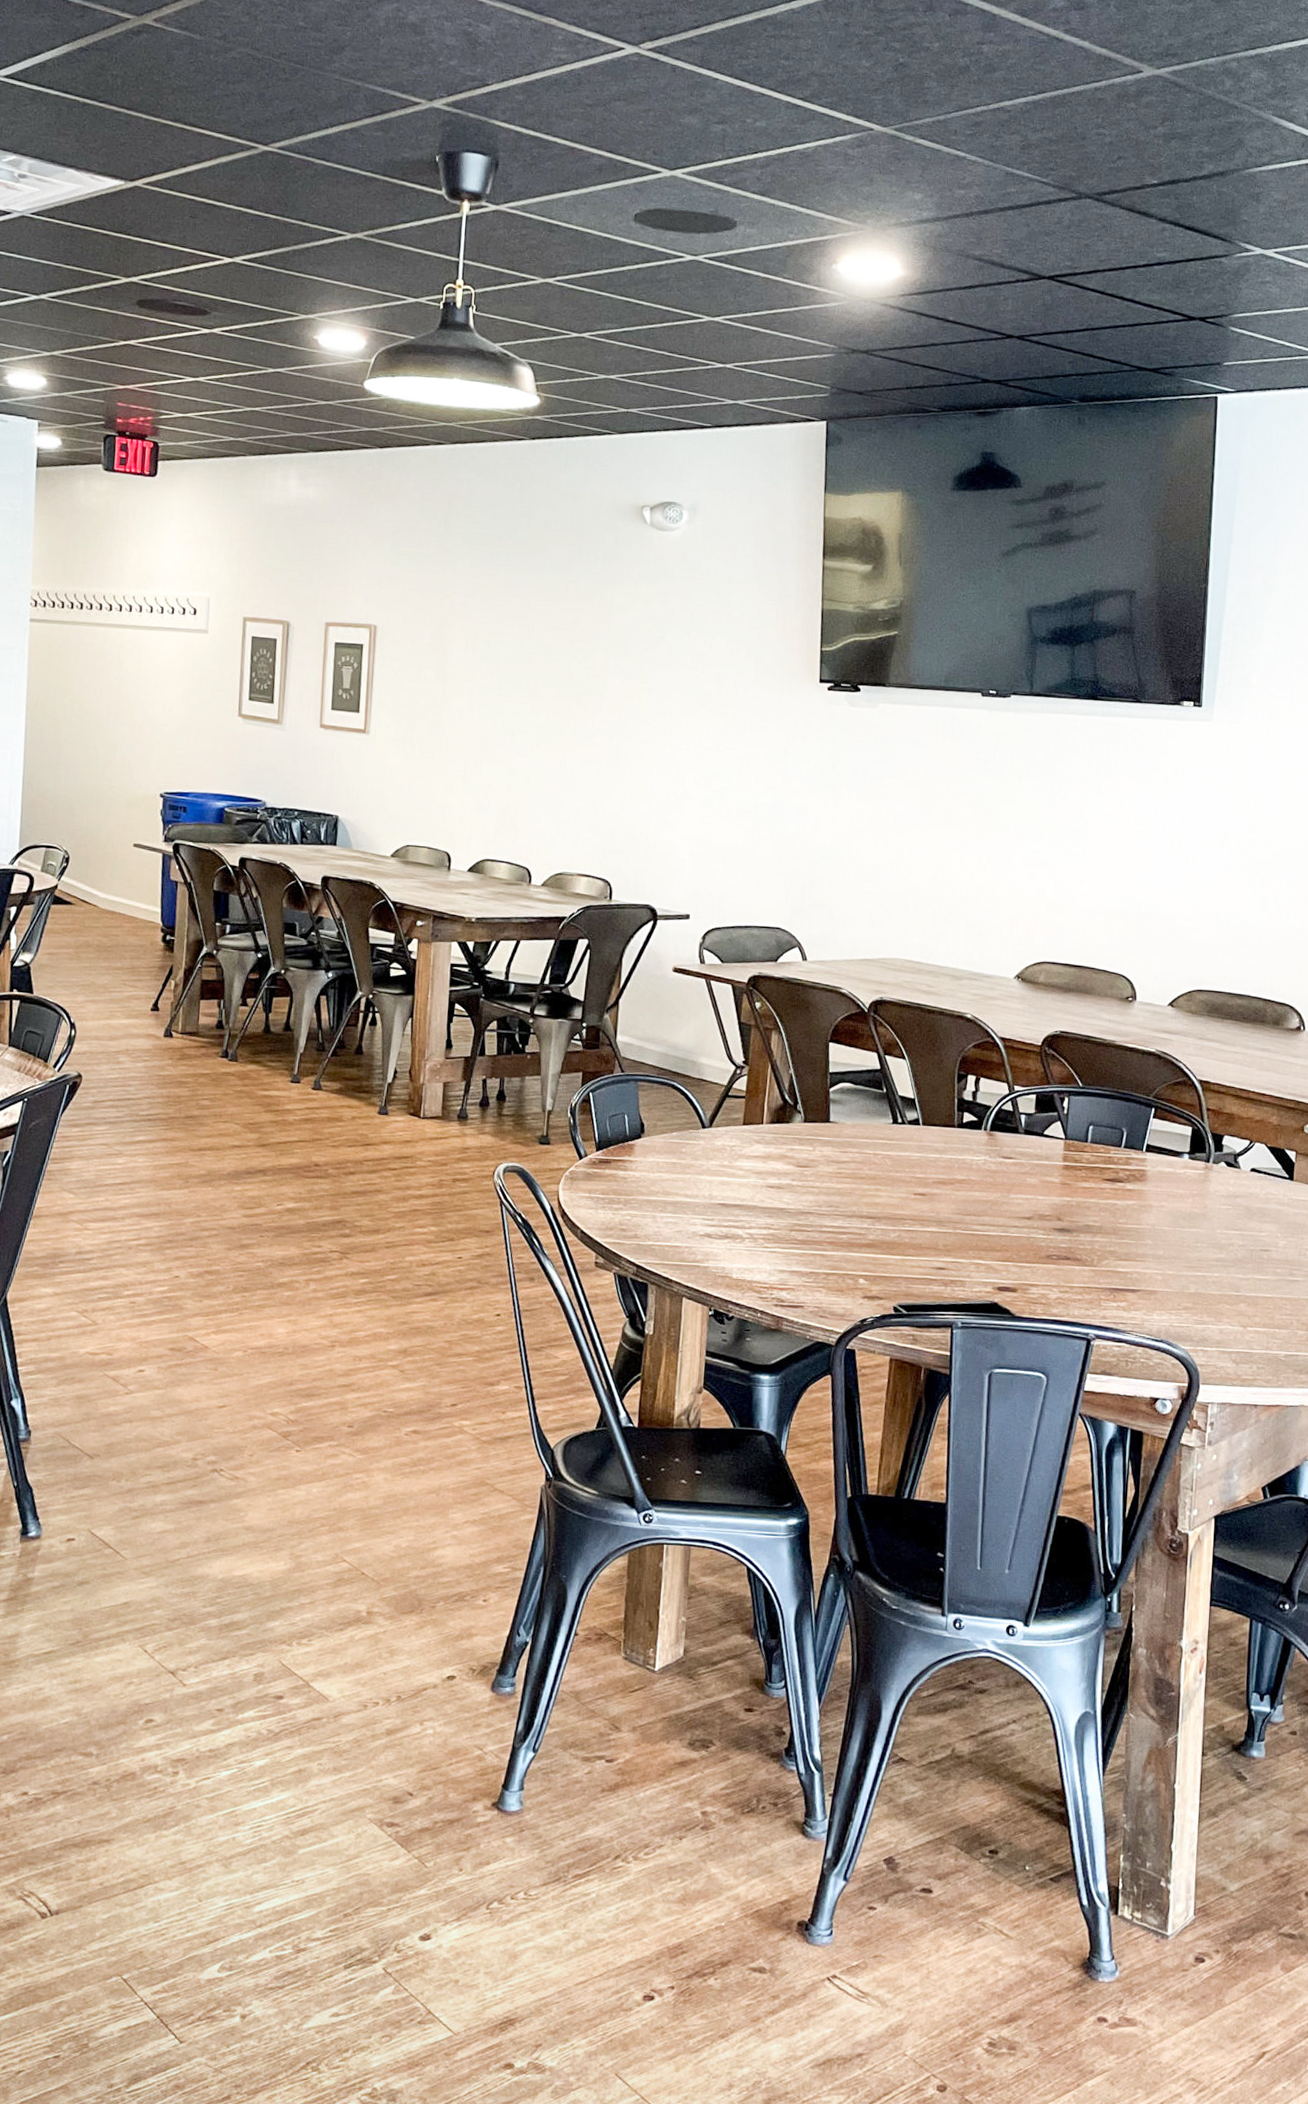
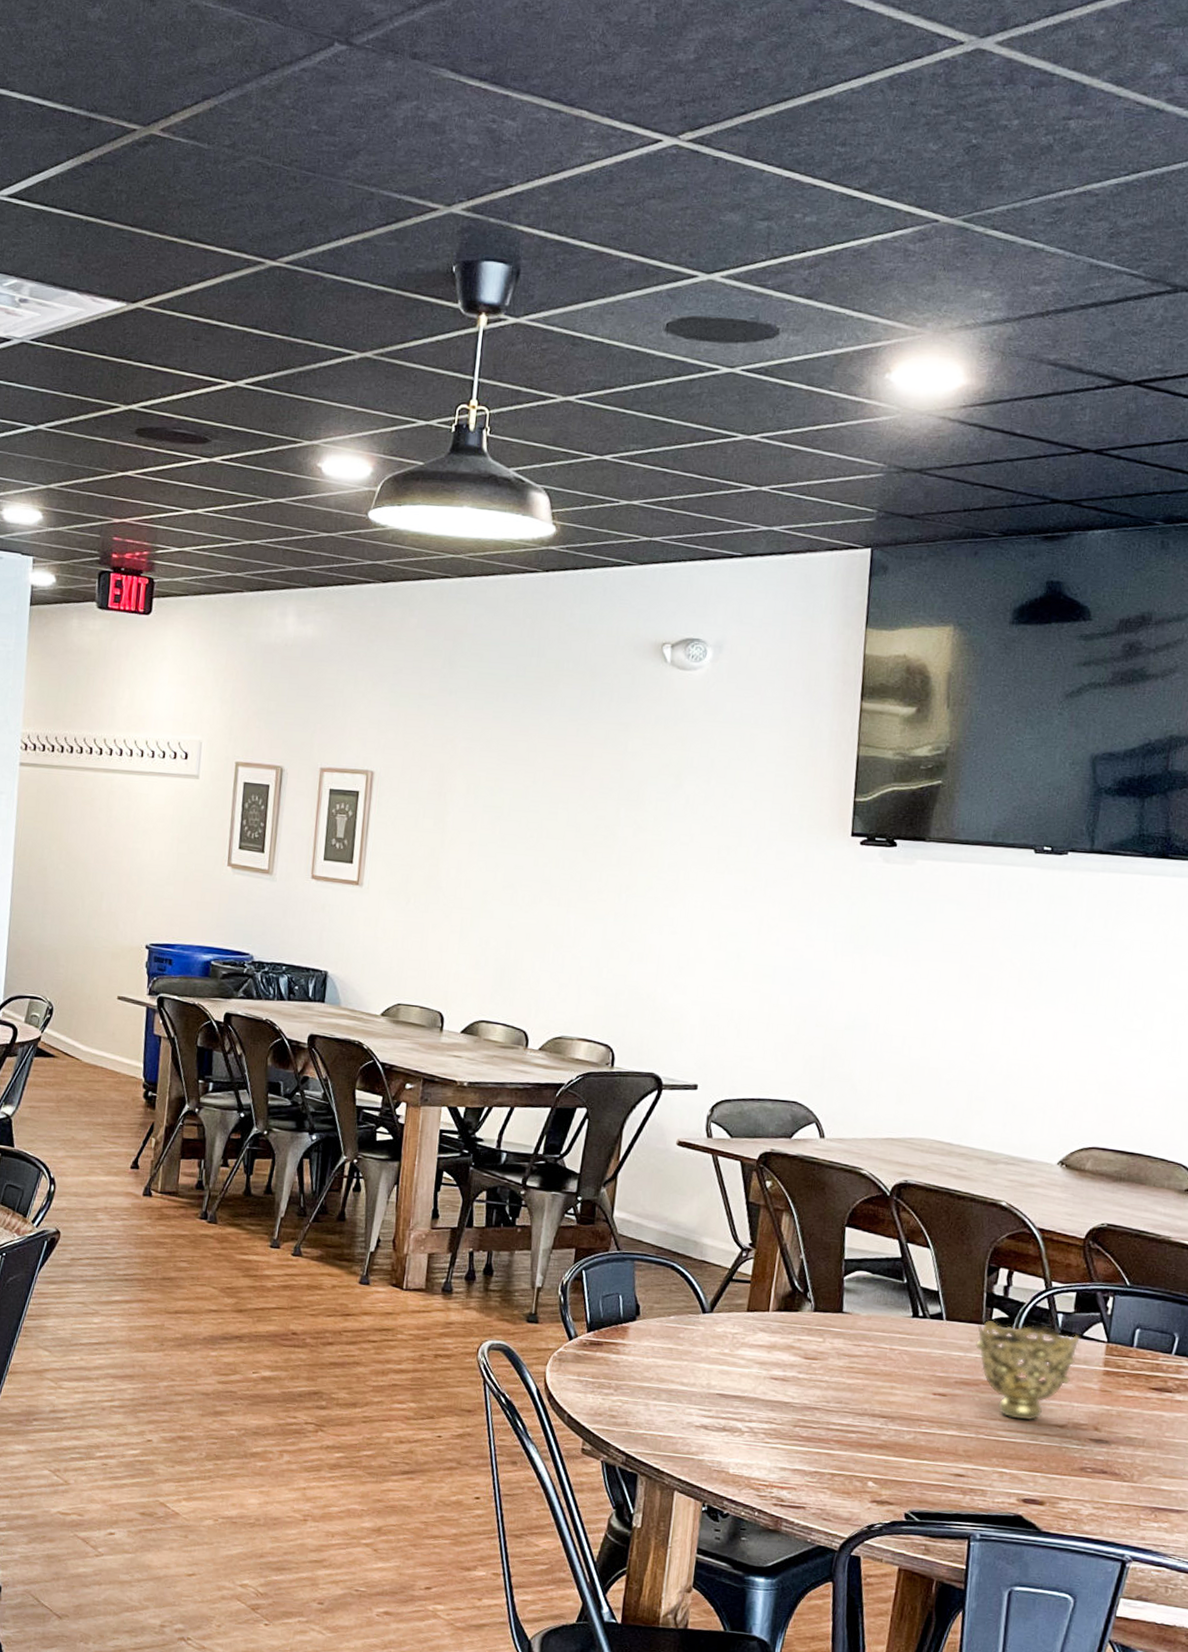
decorative bowl: none [950,1123,1041,1215] -> present [975,1320,1080,1421]

